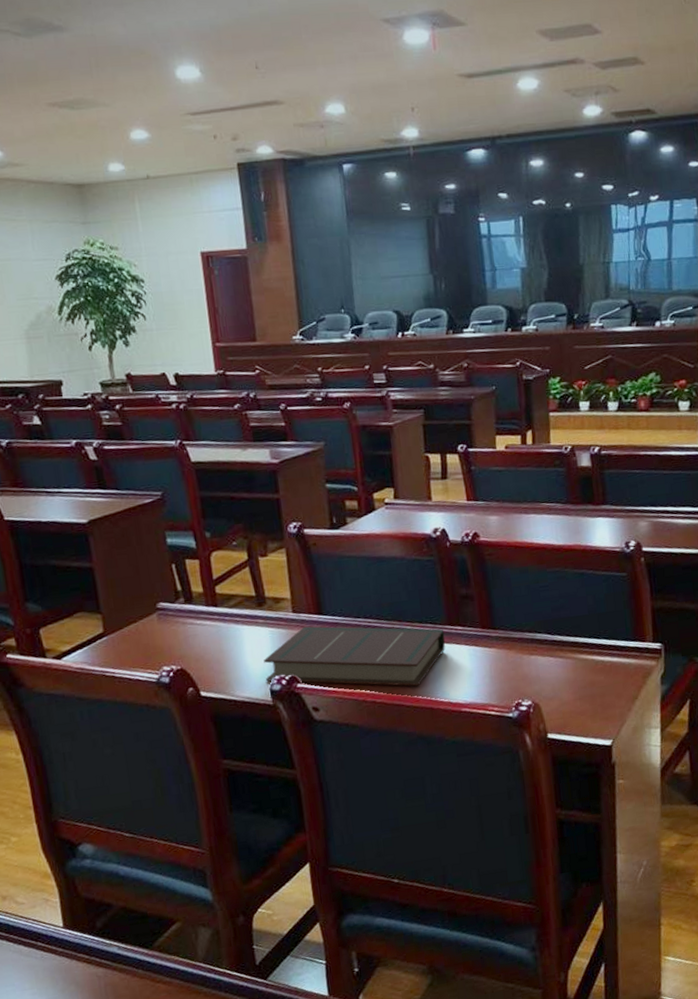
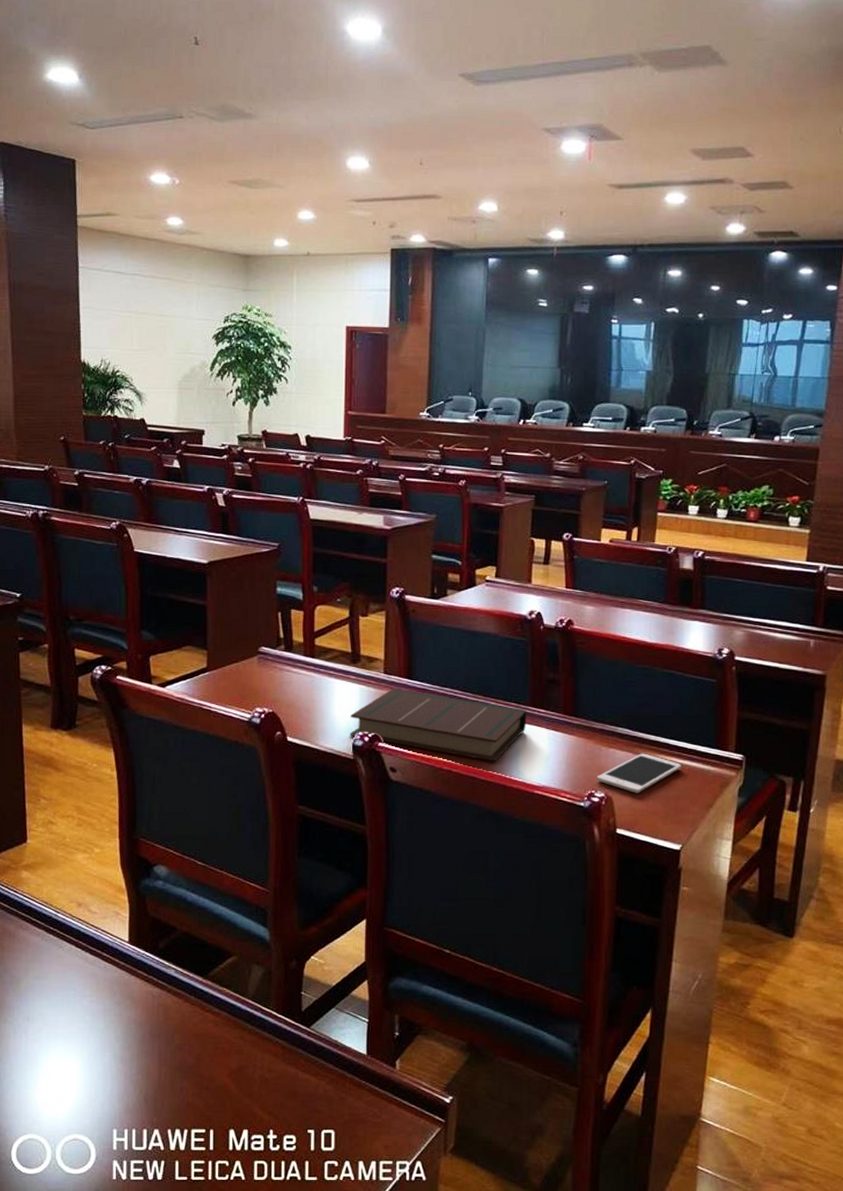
cell phone: none [522,655,604,697] -> present [597,753,682,793]

